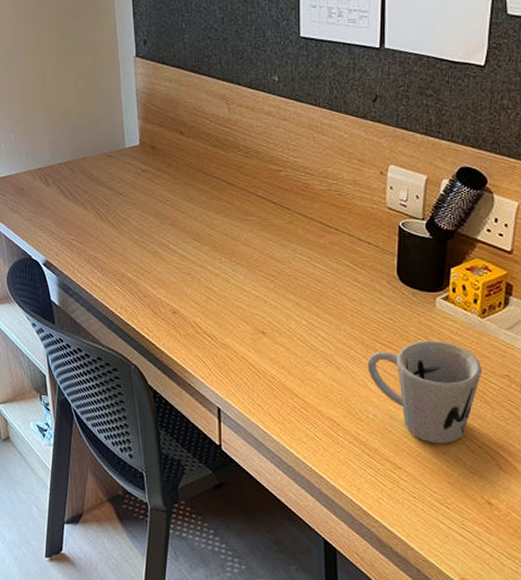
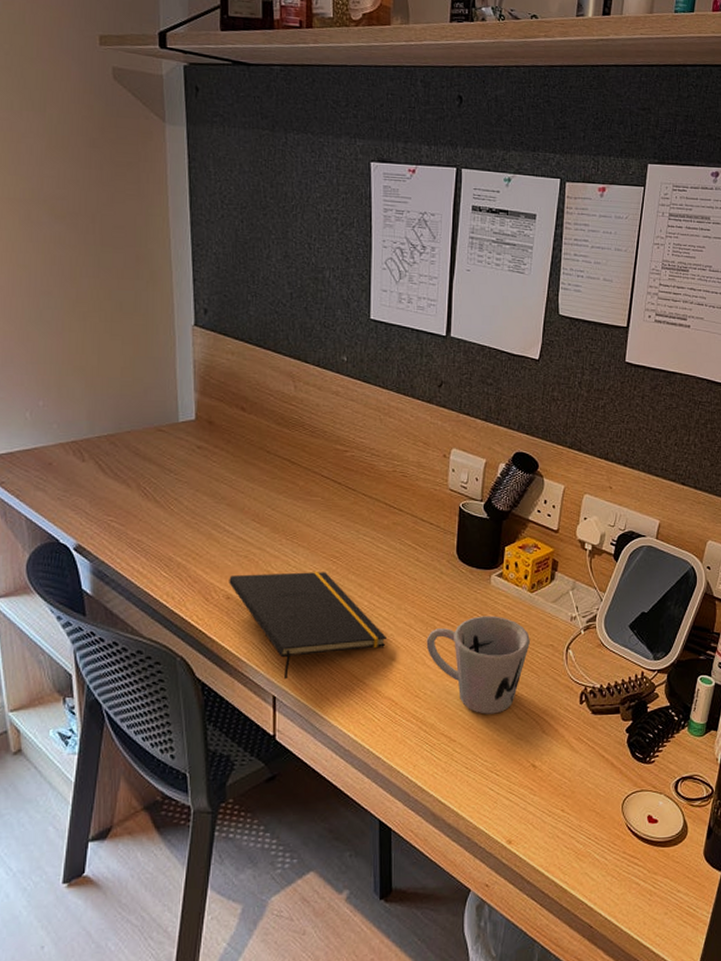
notepad: none [174,290,326,393] -> present [229,572,386,680]

